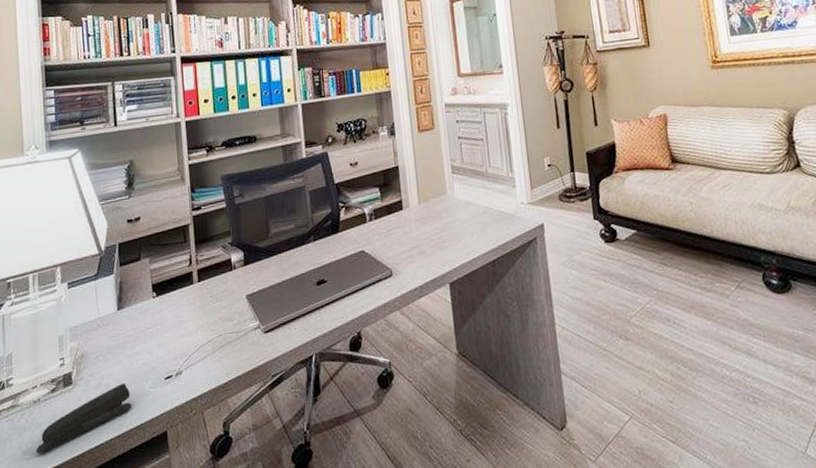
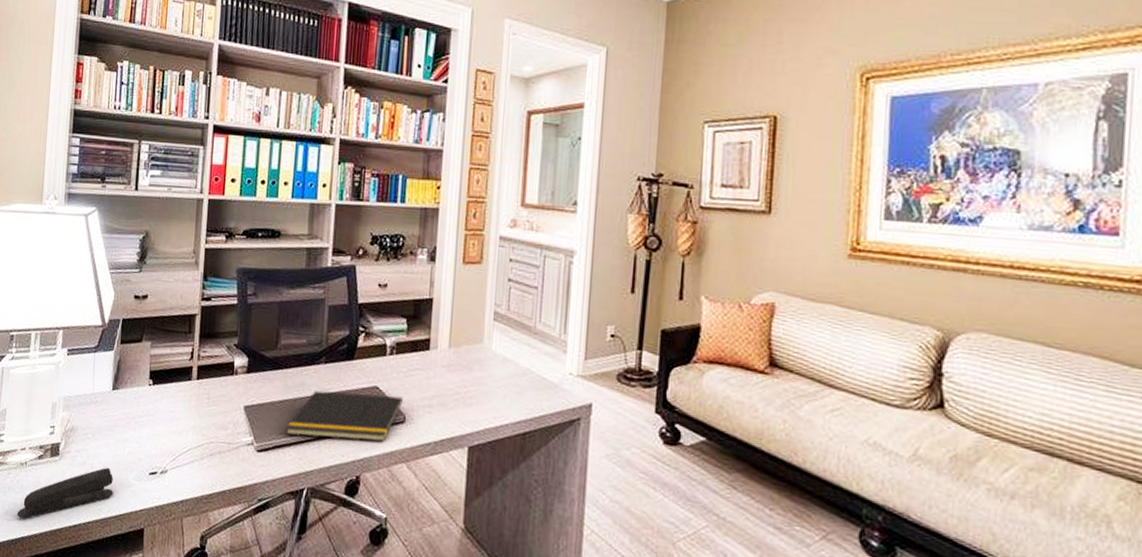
notepad: none [288,254,387,312] -> present [286,390,403,442]

